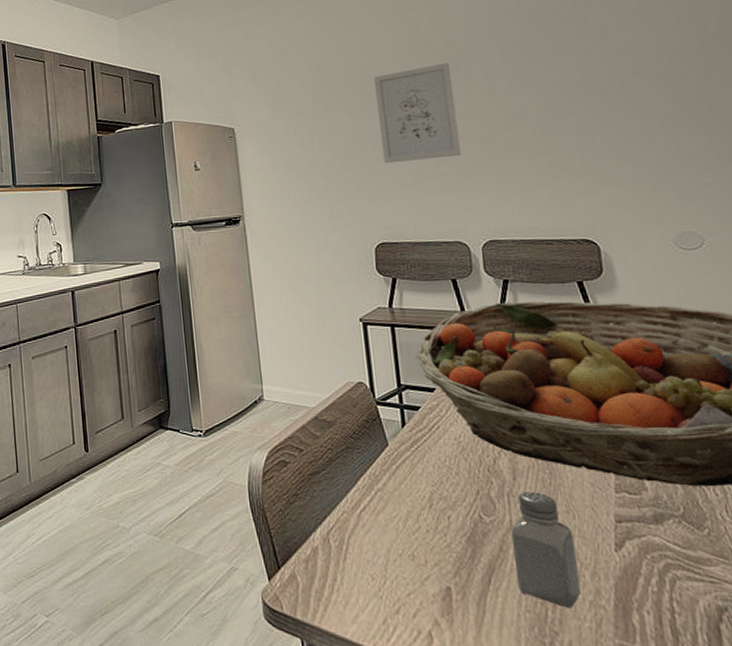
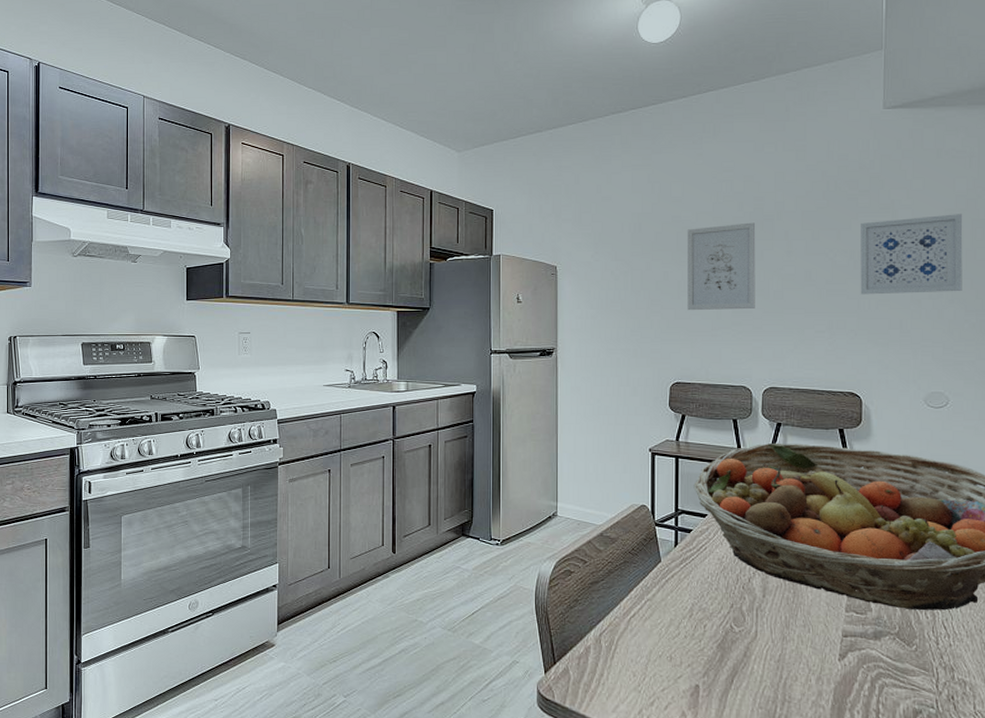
saltshaker: present [511,492,581,608] -> none [754,607,806,706]
wall art: none [570,32,701,130] -> present [860,214,963,295]

